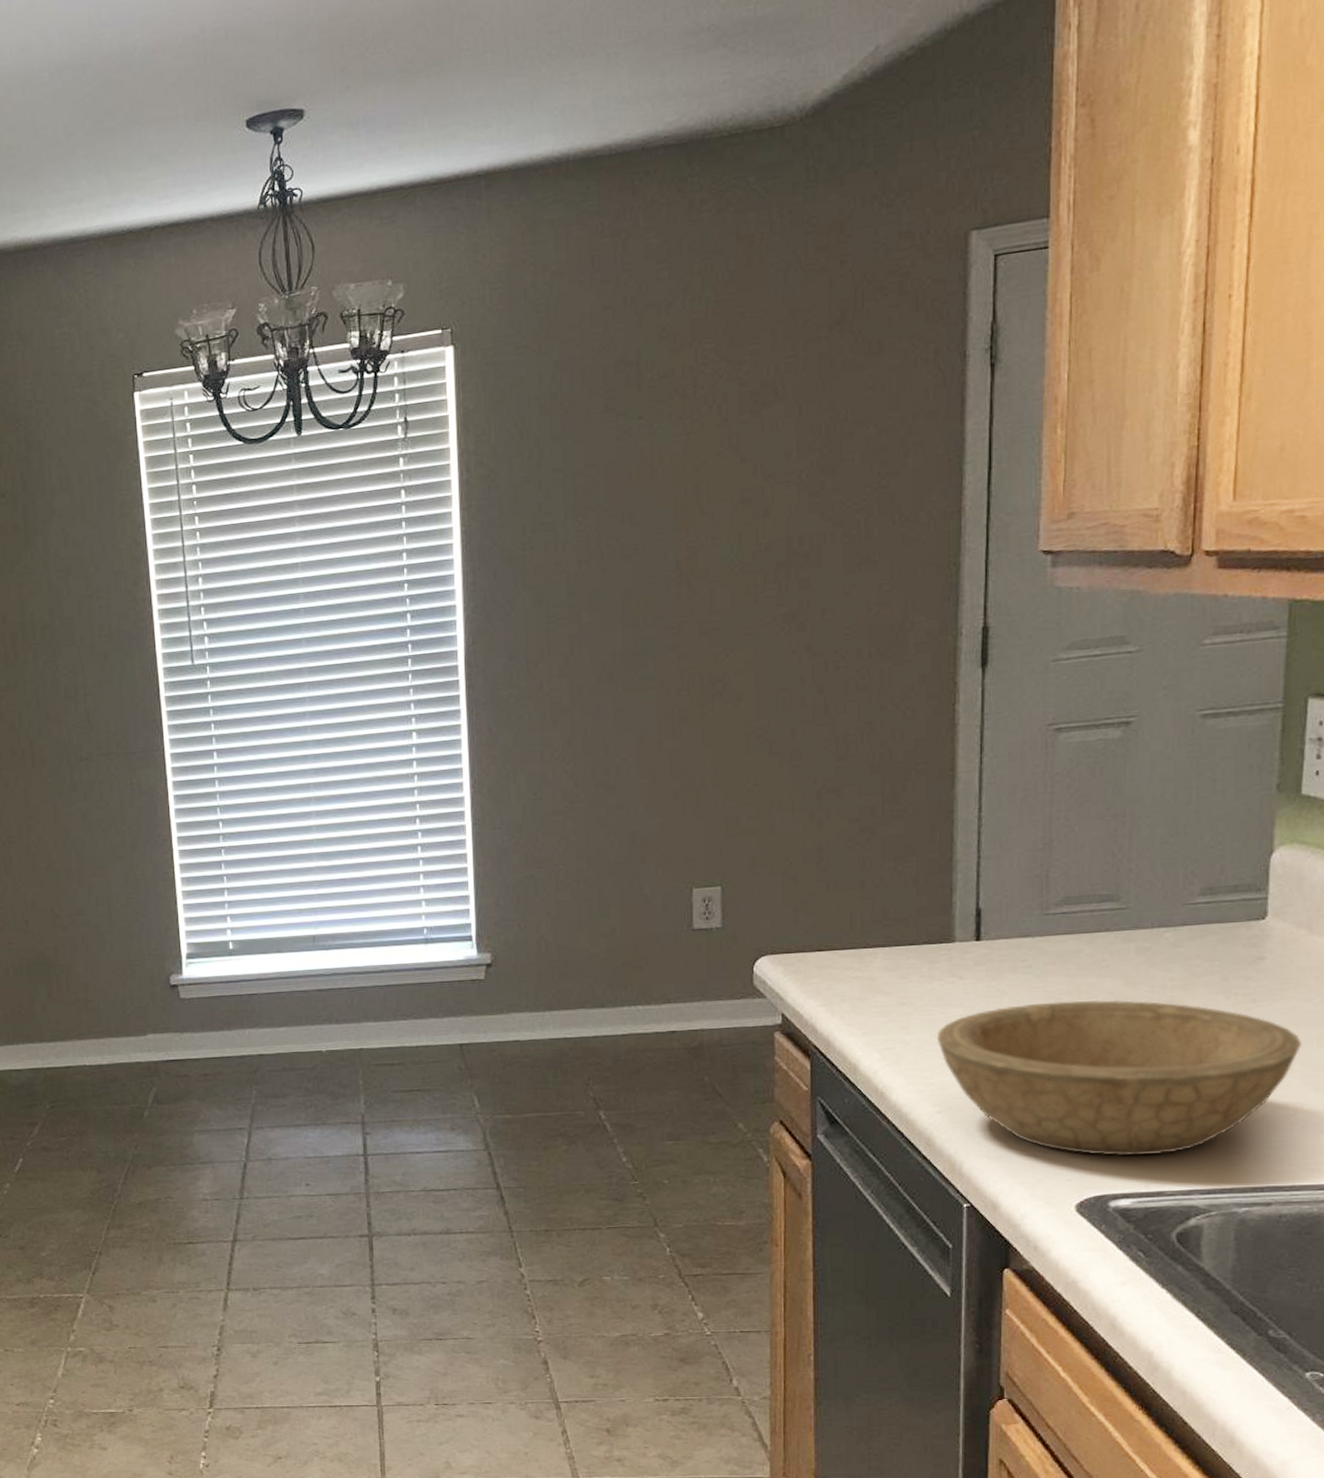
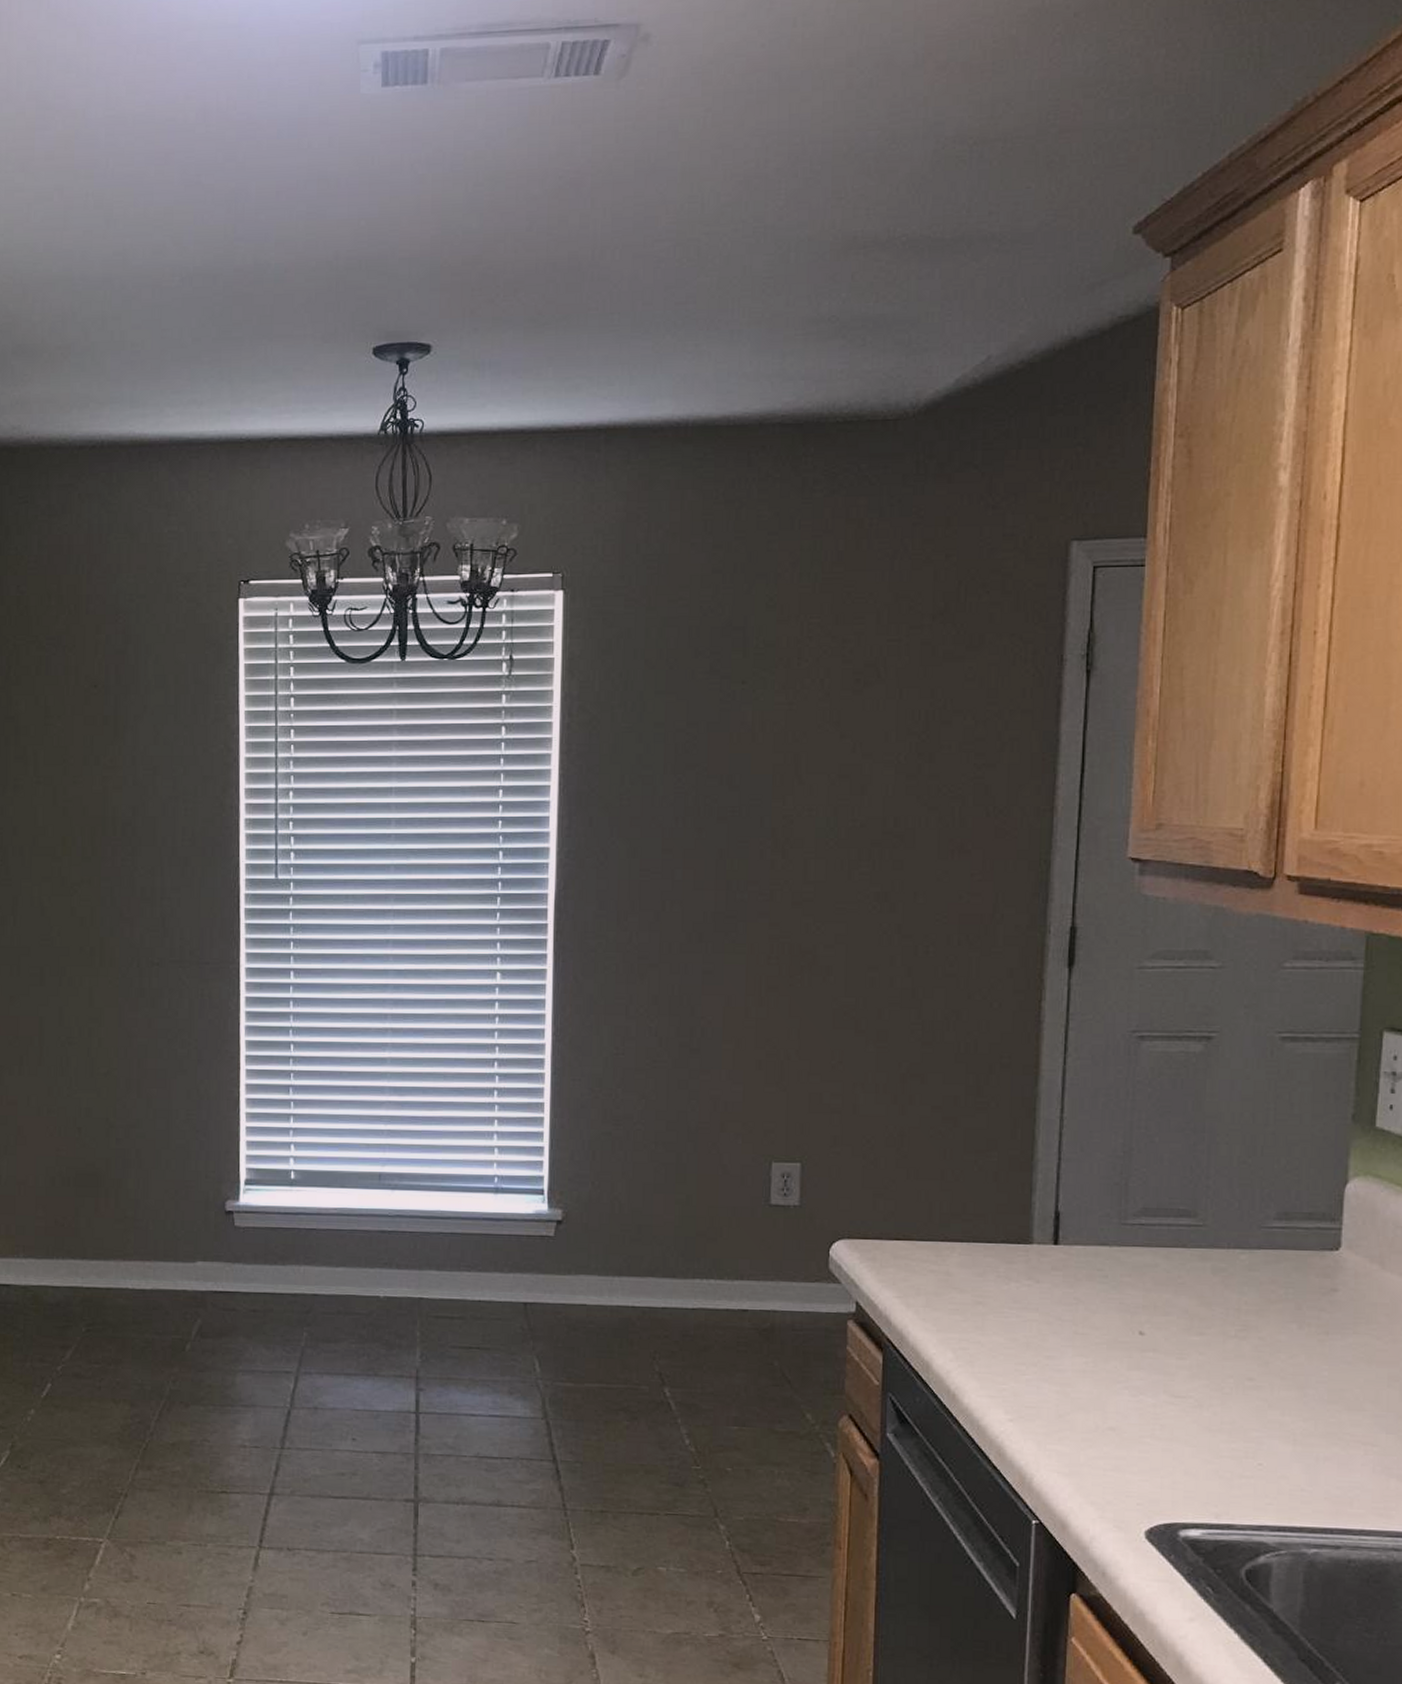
bowl: present [936,999,1301,1156] -> none [1011,1315,1372,1485]

